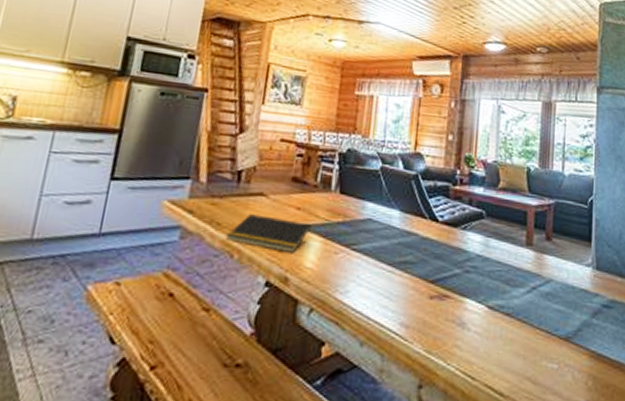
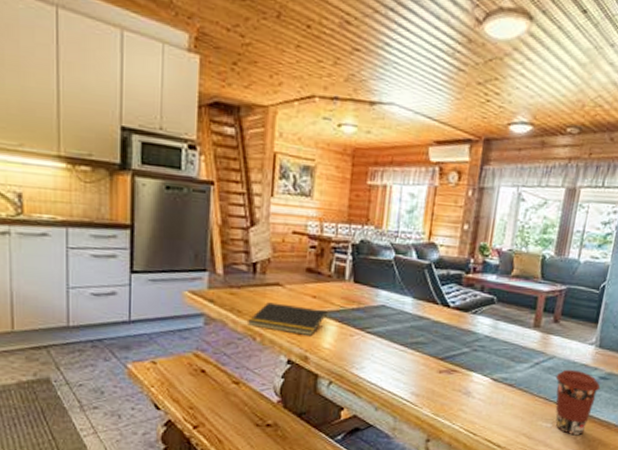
coffee cup: none [555,295,605,381] -> present [555,369,601,436]

